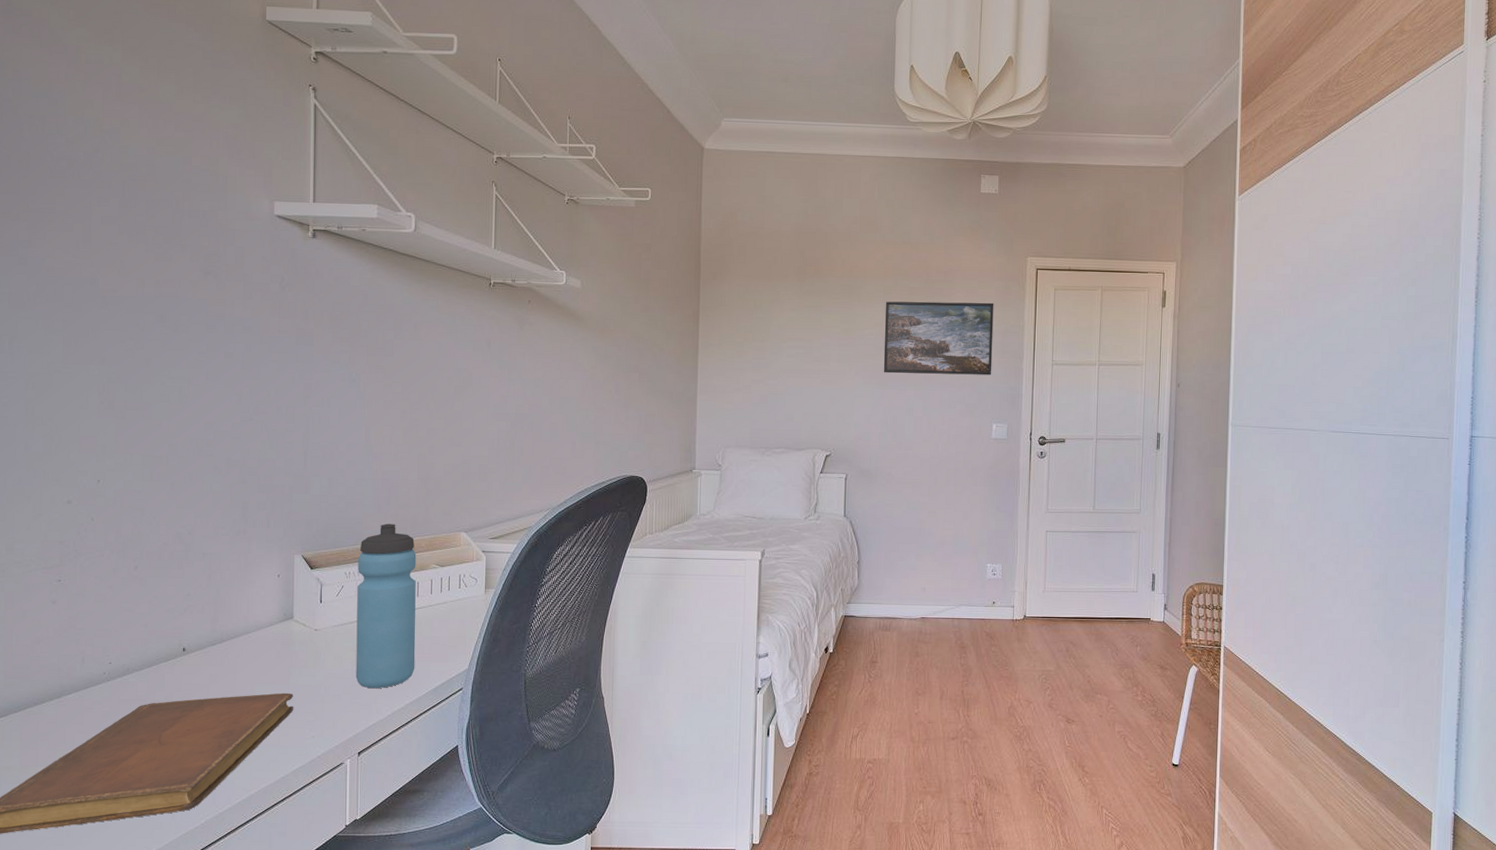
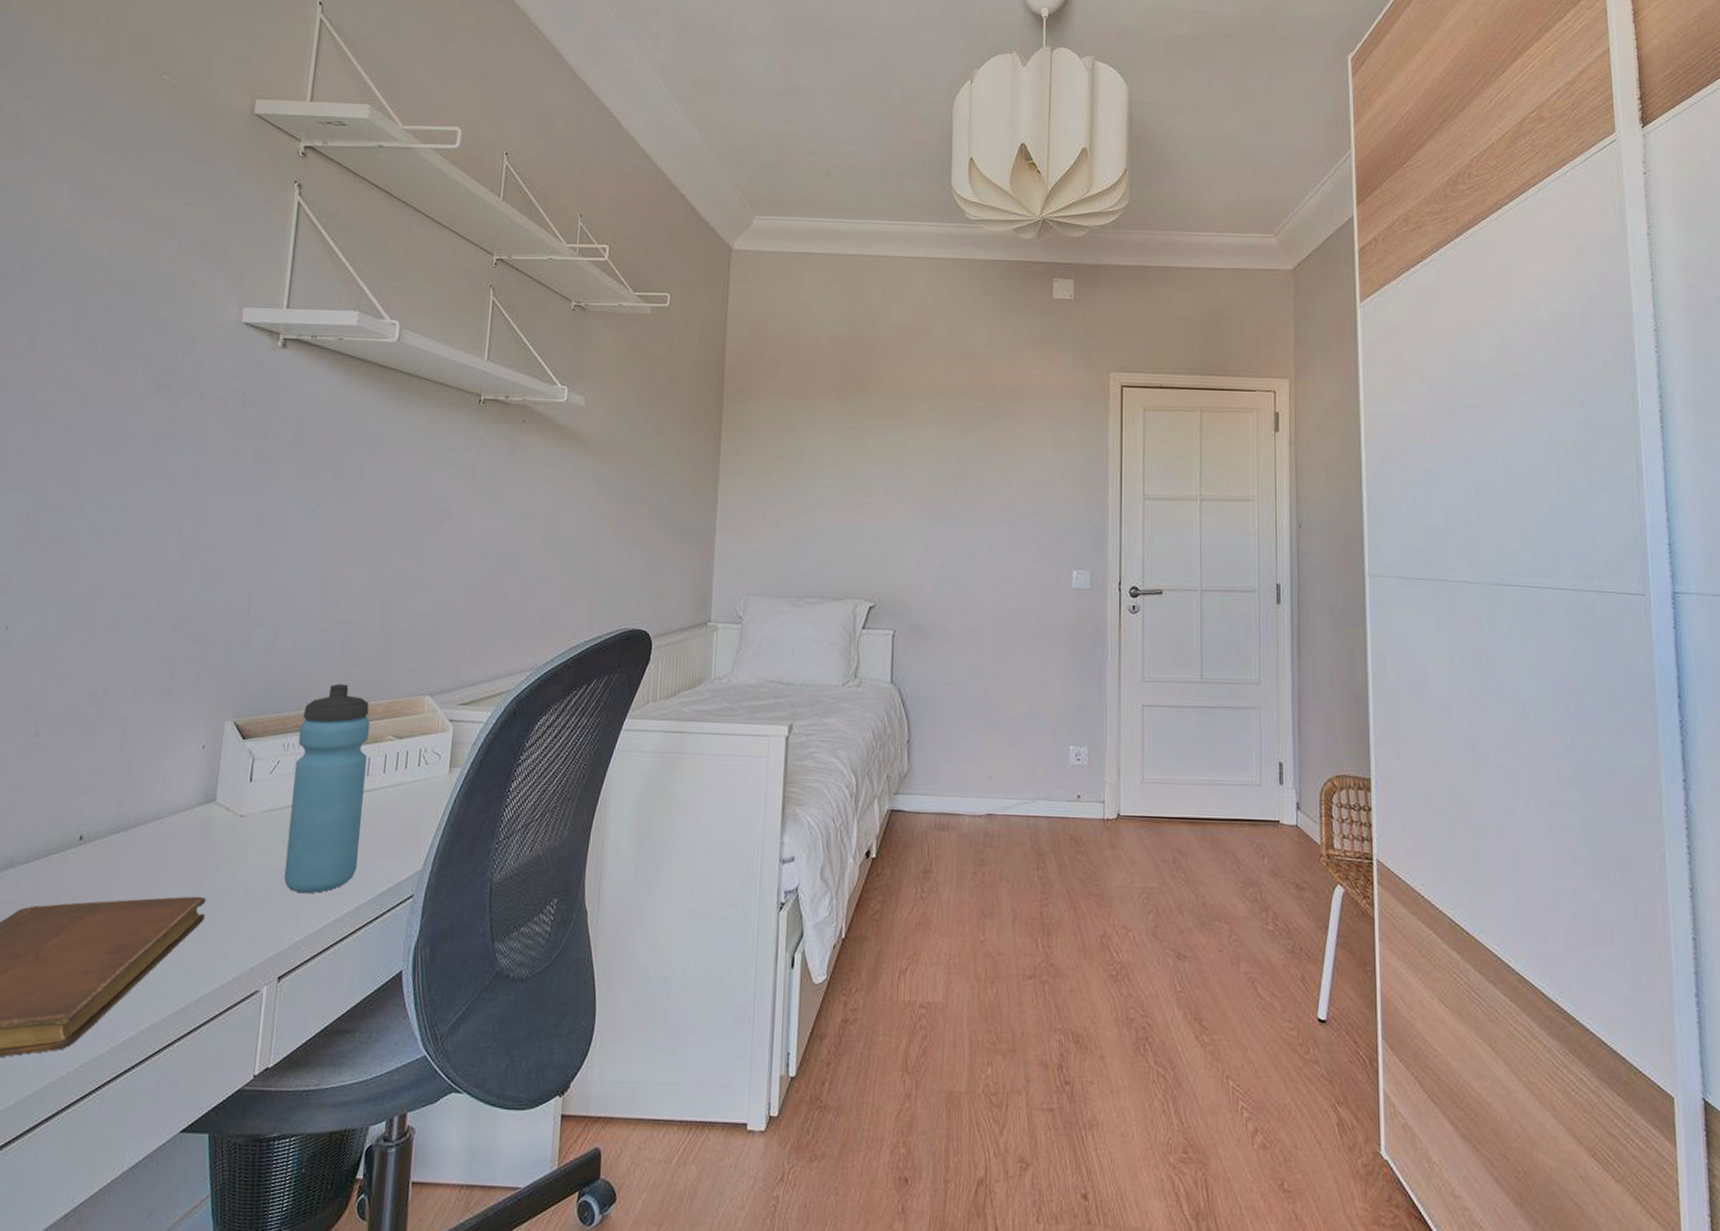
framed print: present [883,301,994,375] -> none [939,423,1071,512]

